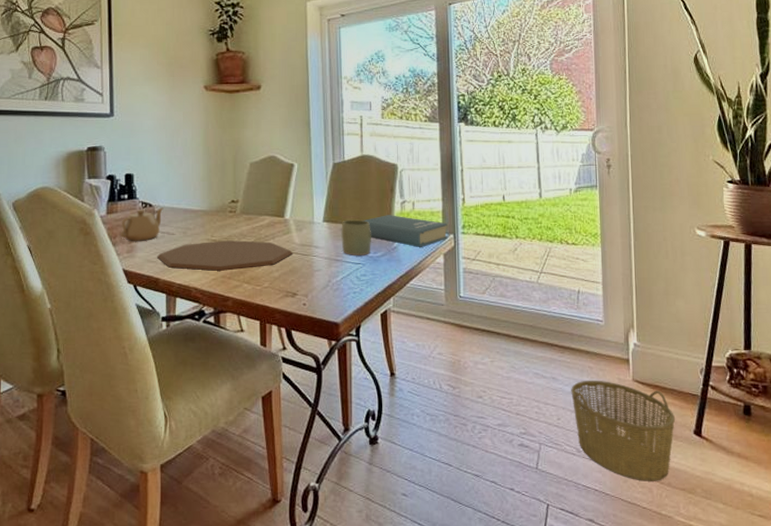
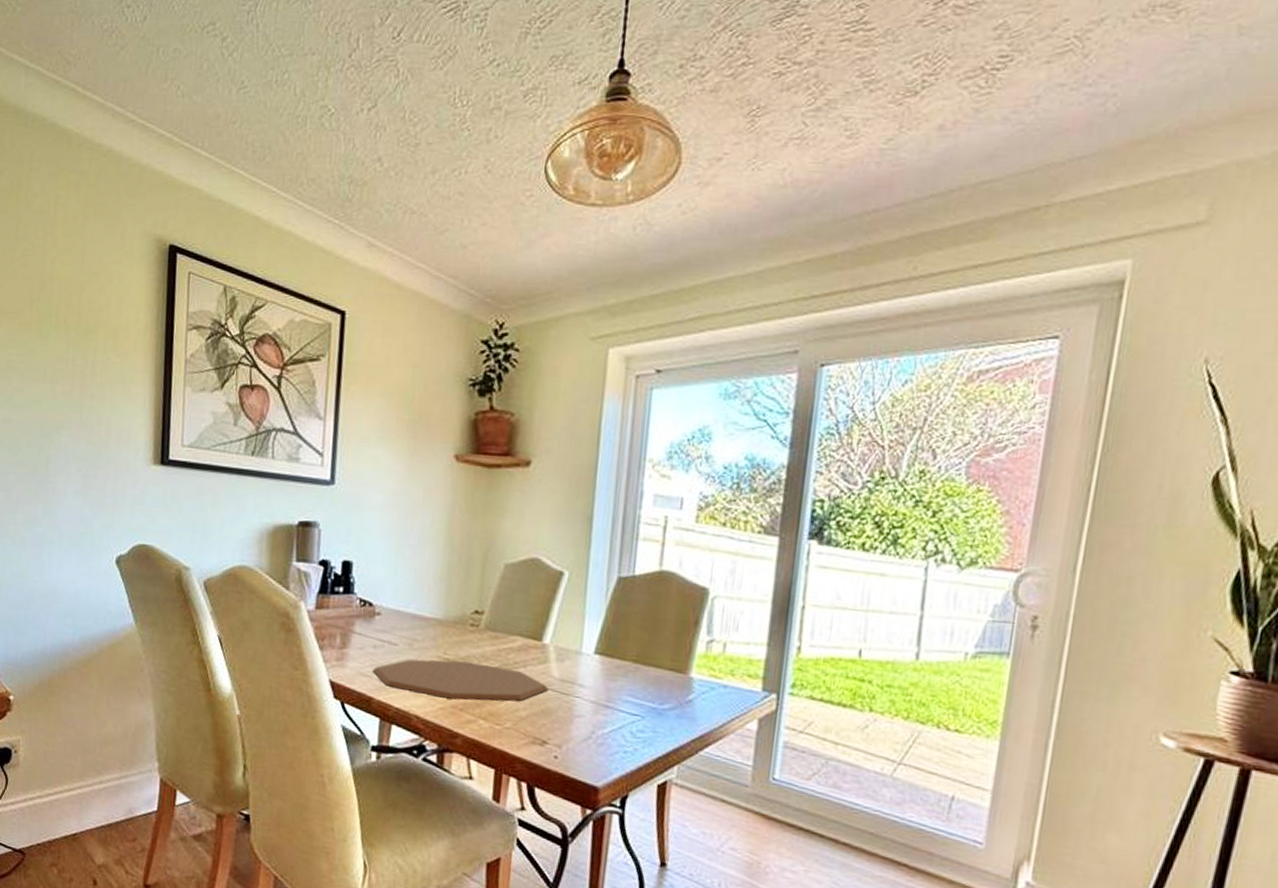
teapot: present [121,207,164,241] -> none [330,608,387,648]
mug: present [341,219,371,255] -> none [615,655,660,705]
book: present [362,215,448,247] -> none [648,655,770,705]

